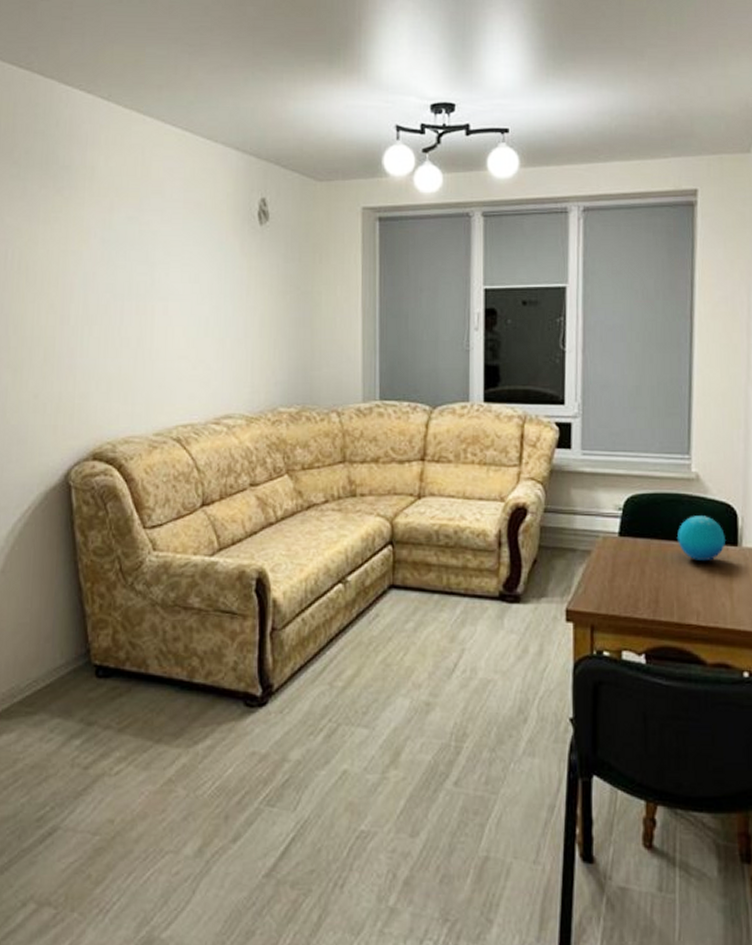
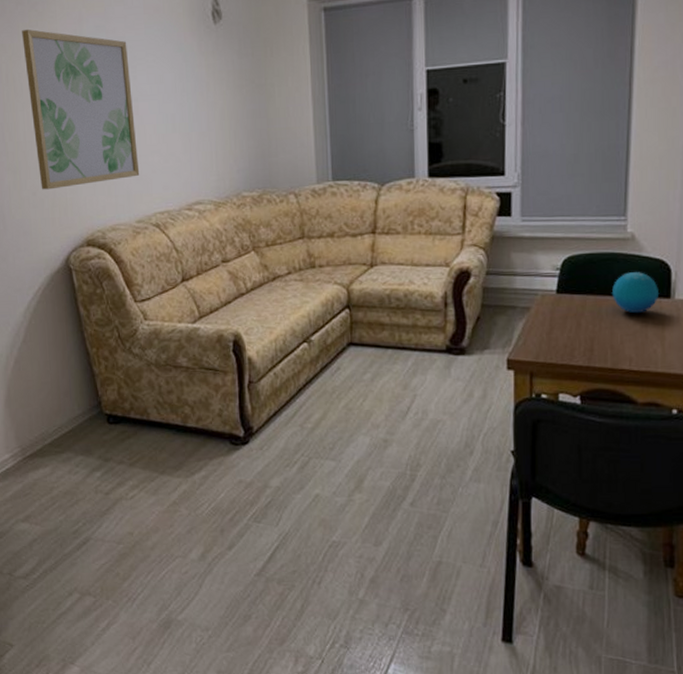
wall art: none [42,215,163,393] -> present [22,29,140,190]

